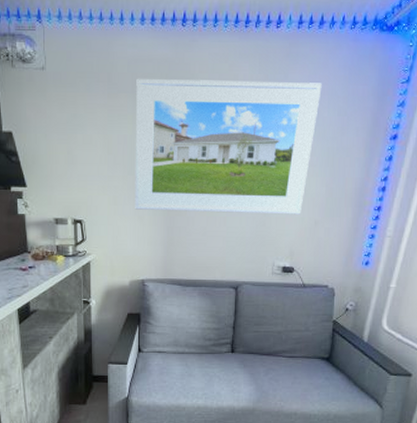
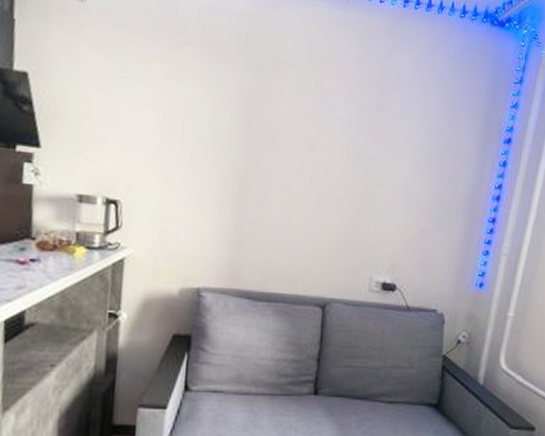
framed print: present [135,78,322,215] -> none [194,31,430,219]

